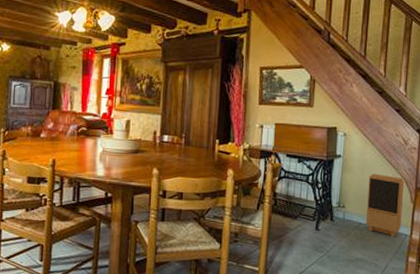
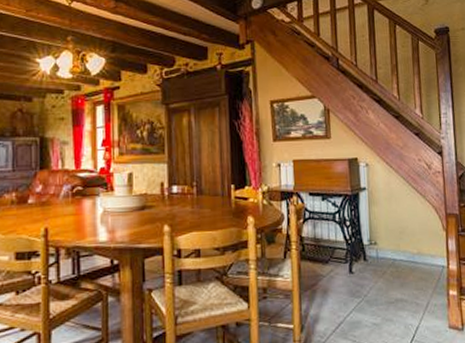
speaker: present [366,173,405,237] -> none [397,203,437,271]

